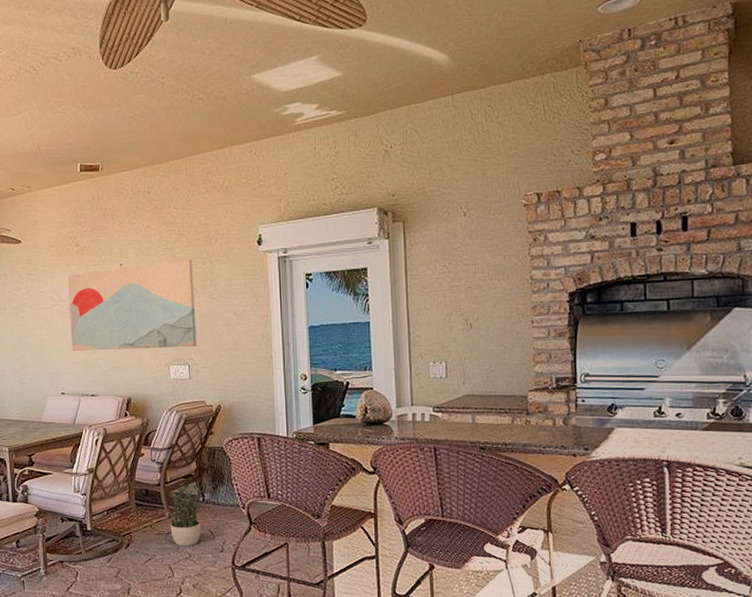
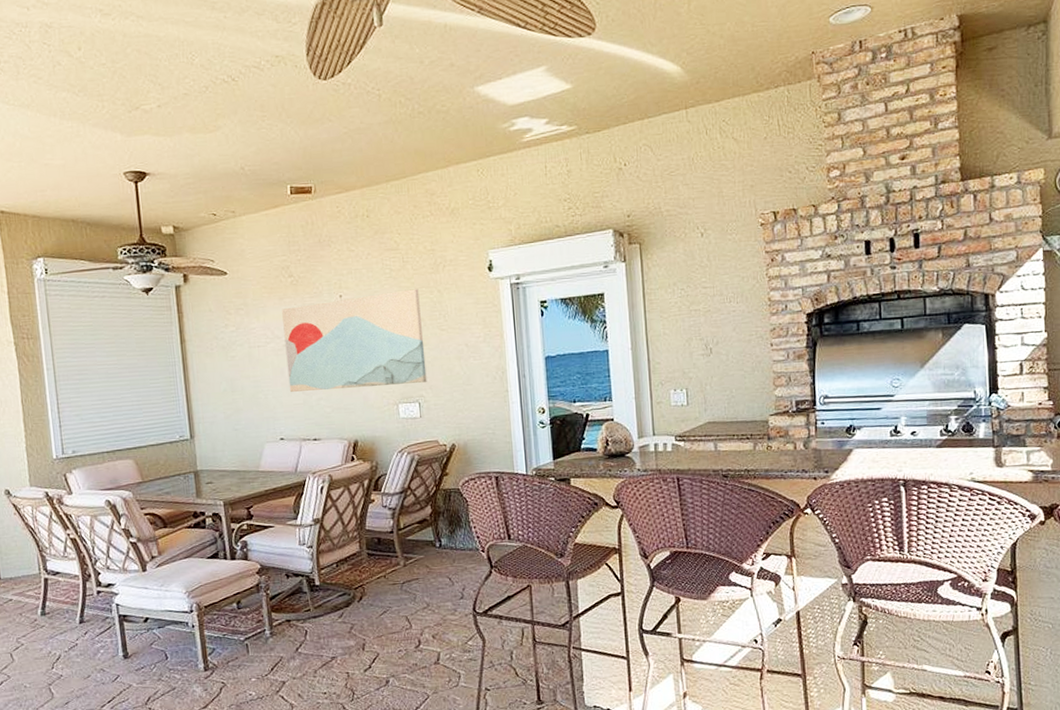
potted plant: present [167,483,203,547] -> none [401,529,440,596]

